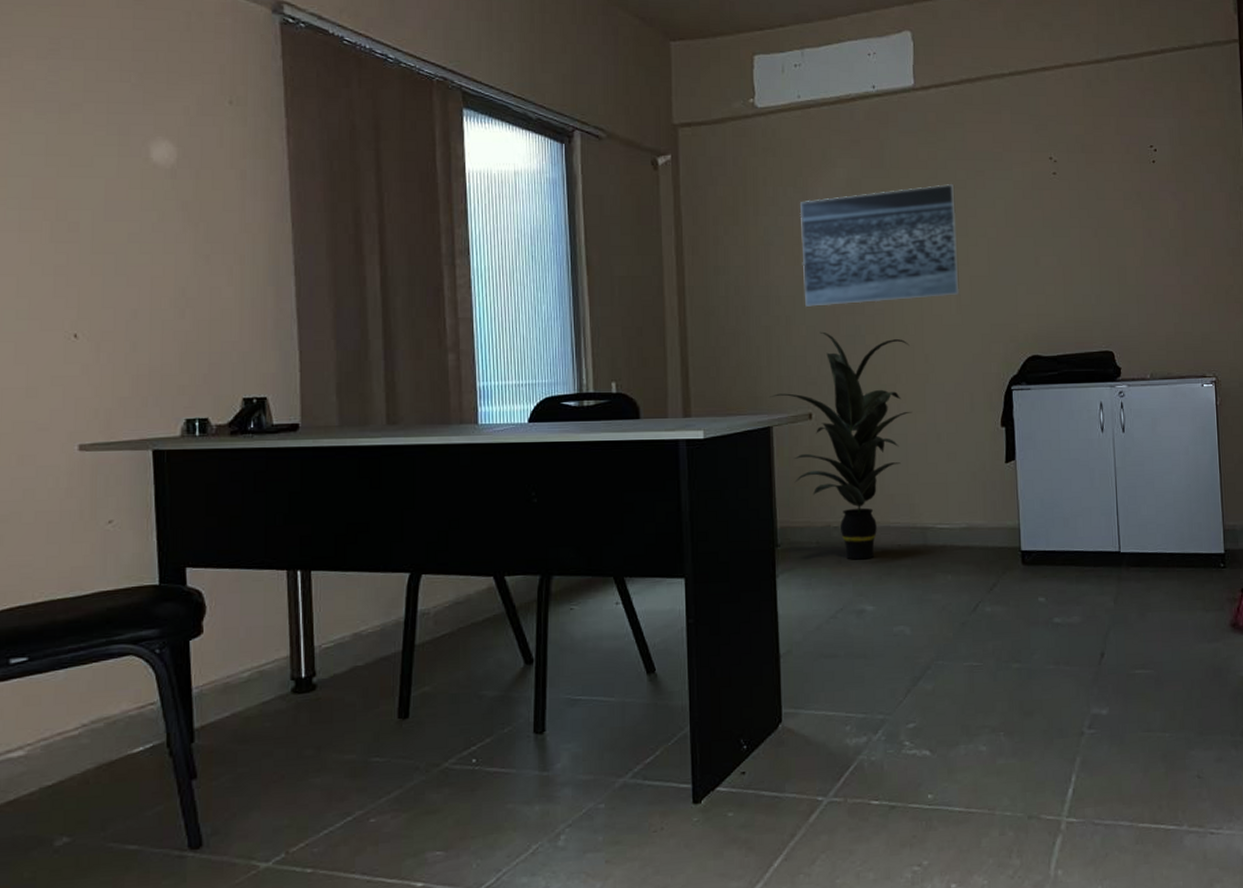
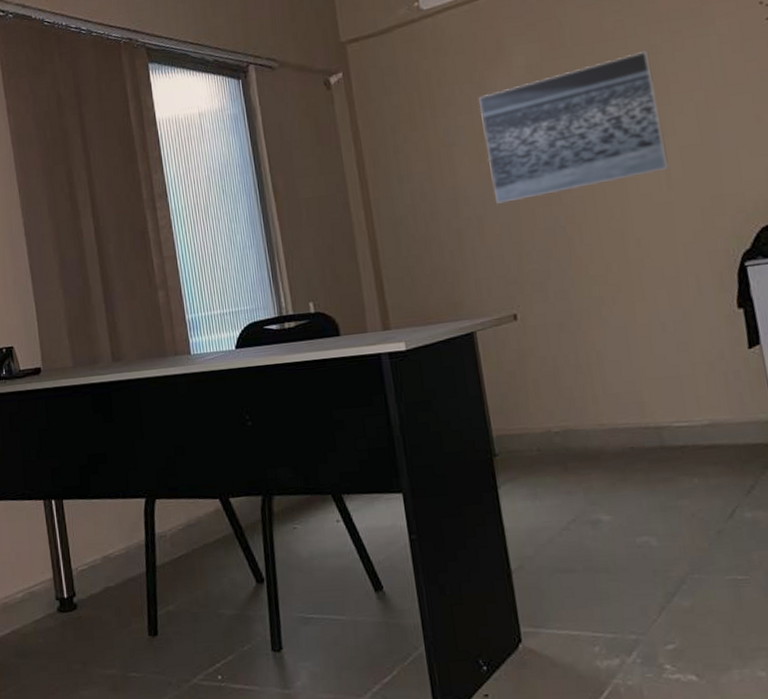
indoor plant: present [770,331,913,560] -> none [469,225,630,467]

